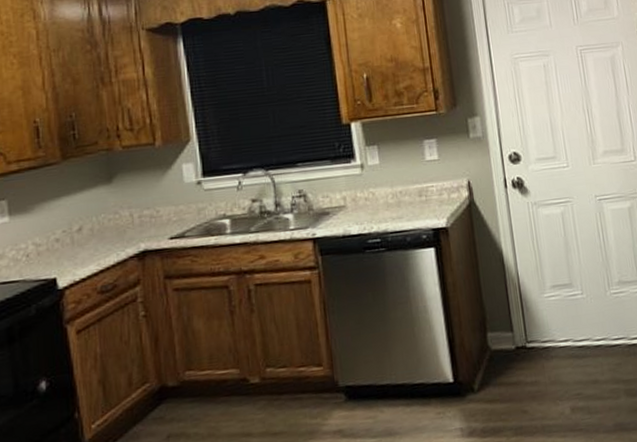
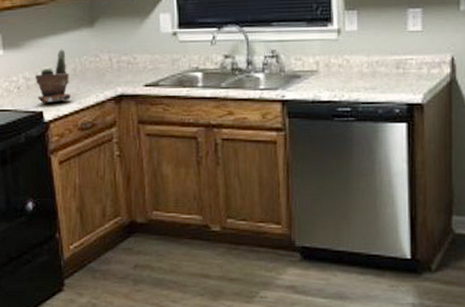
potted plant: none [47,209,88,270] -> present [35,49,71,104]

